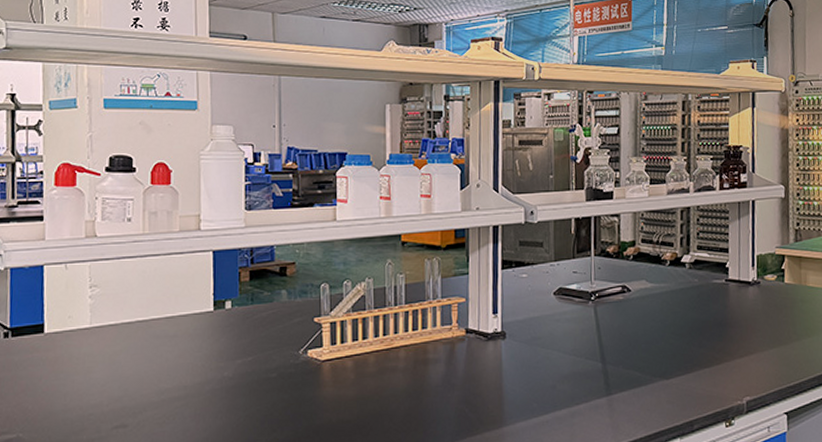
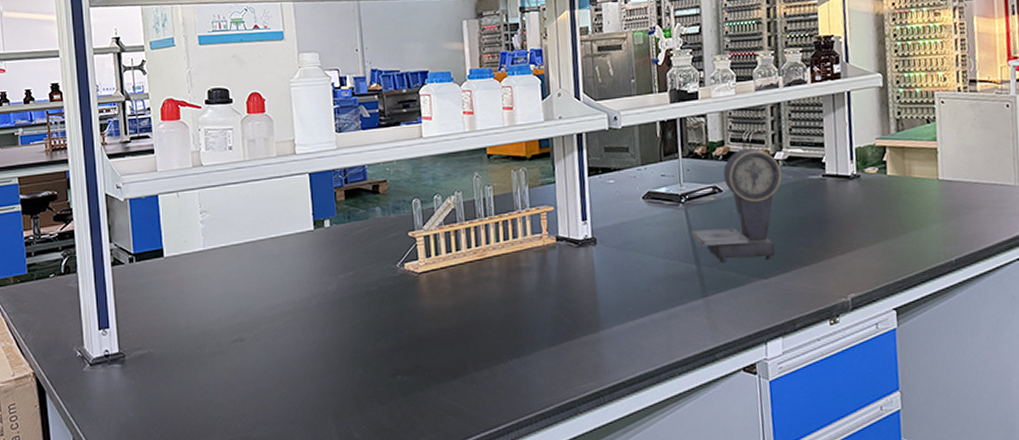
scale: none [598,249,688,361] -> present [690,147,782,262]

